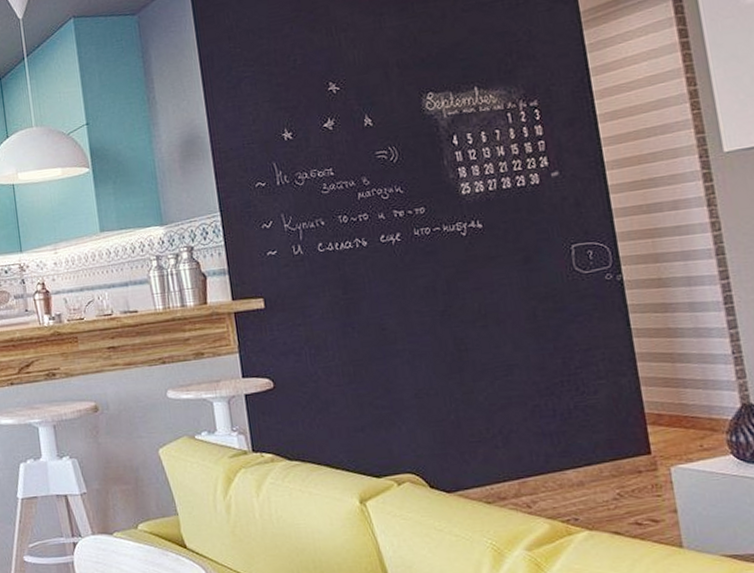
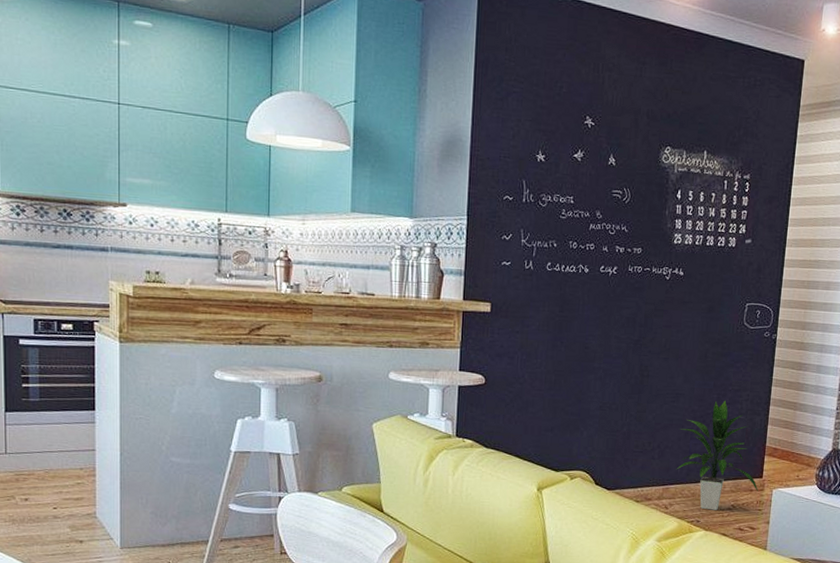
indoor plant: none [522,363,650,504] -> present [676,400,758,510]

